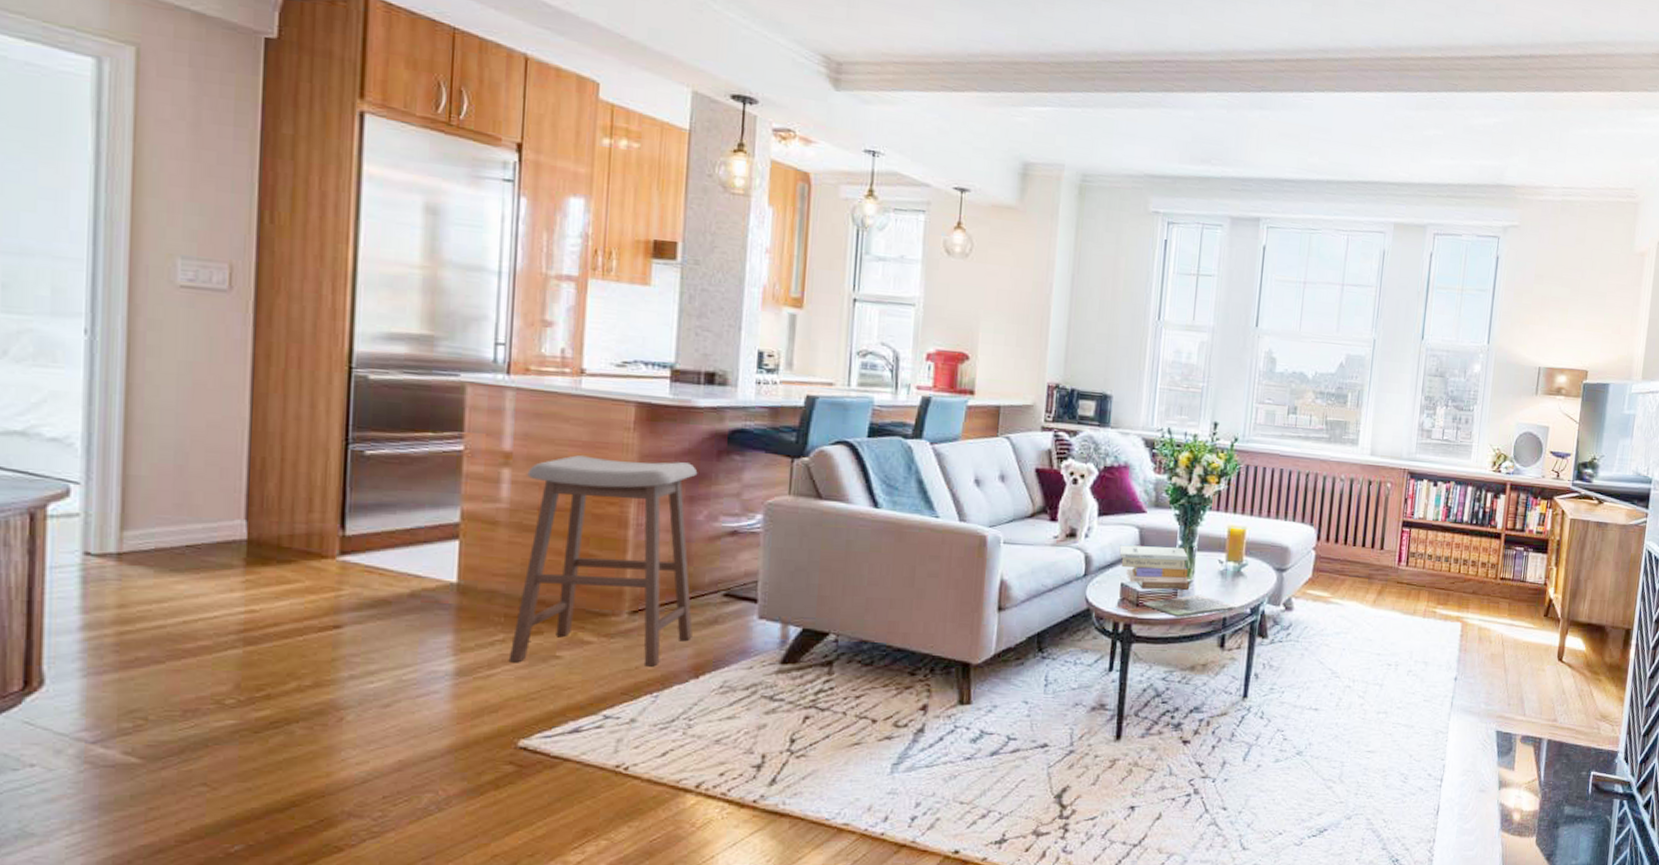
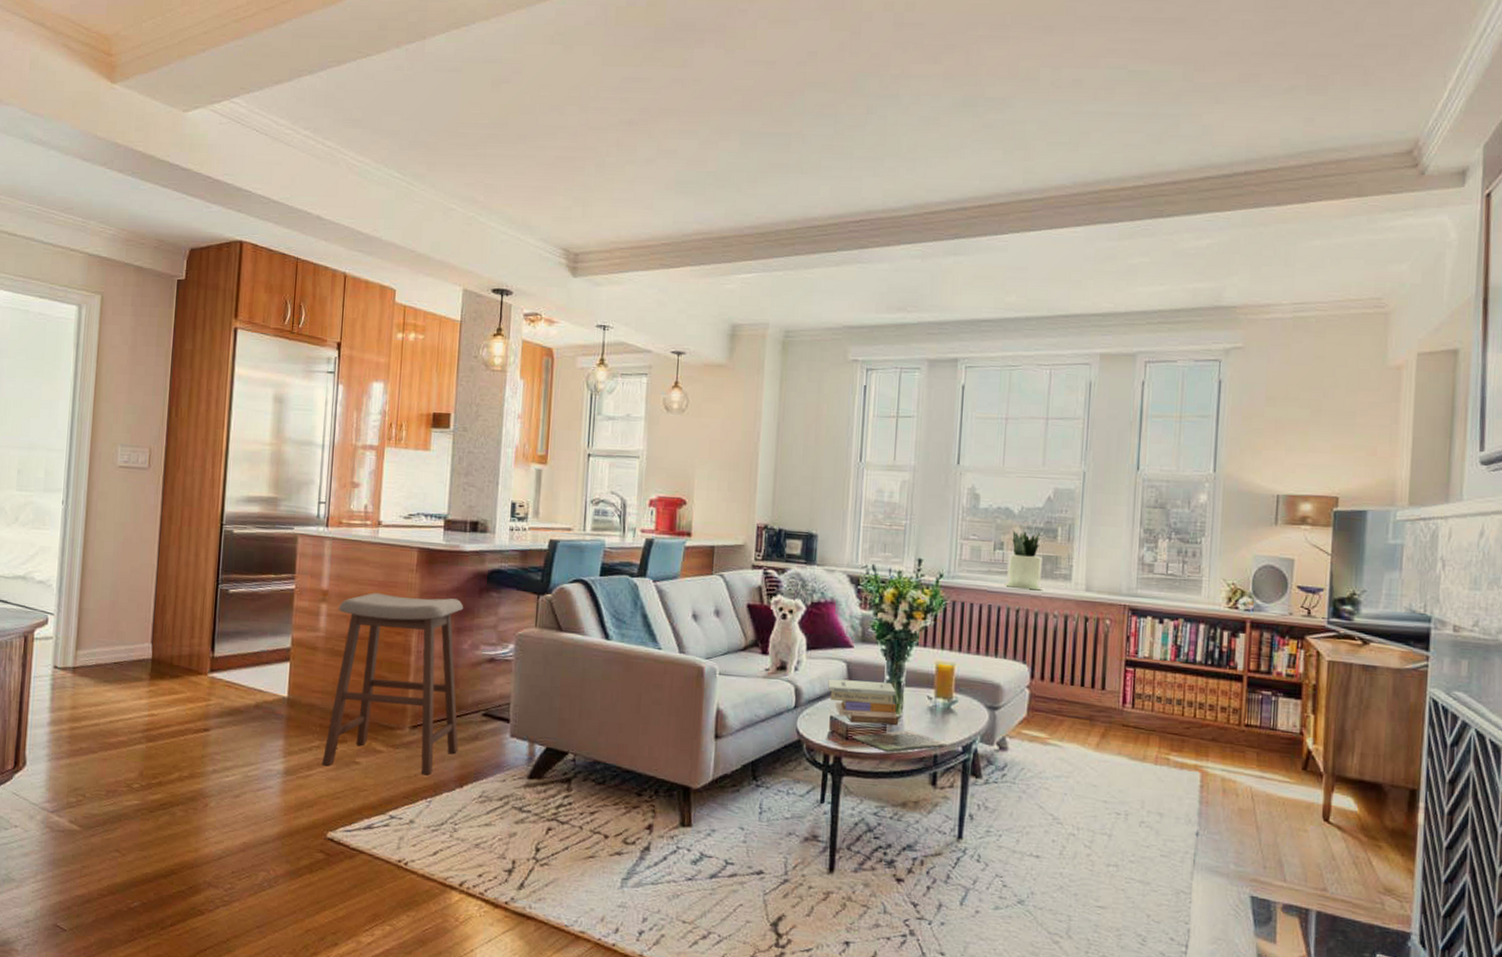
planter: none [1294,395,1335,455] -> present [1002,530,1045,591]

